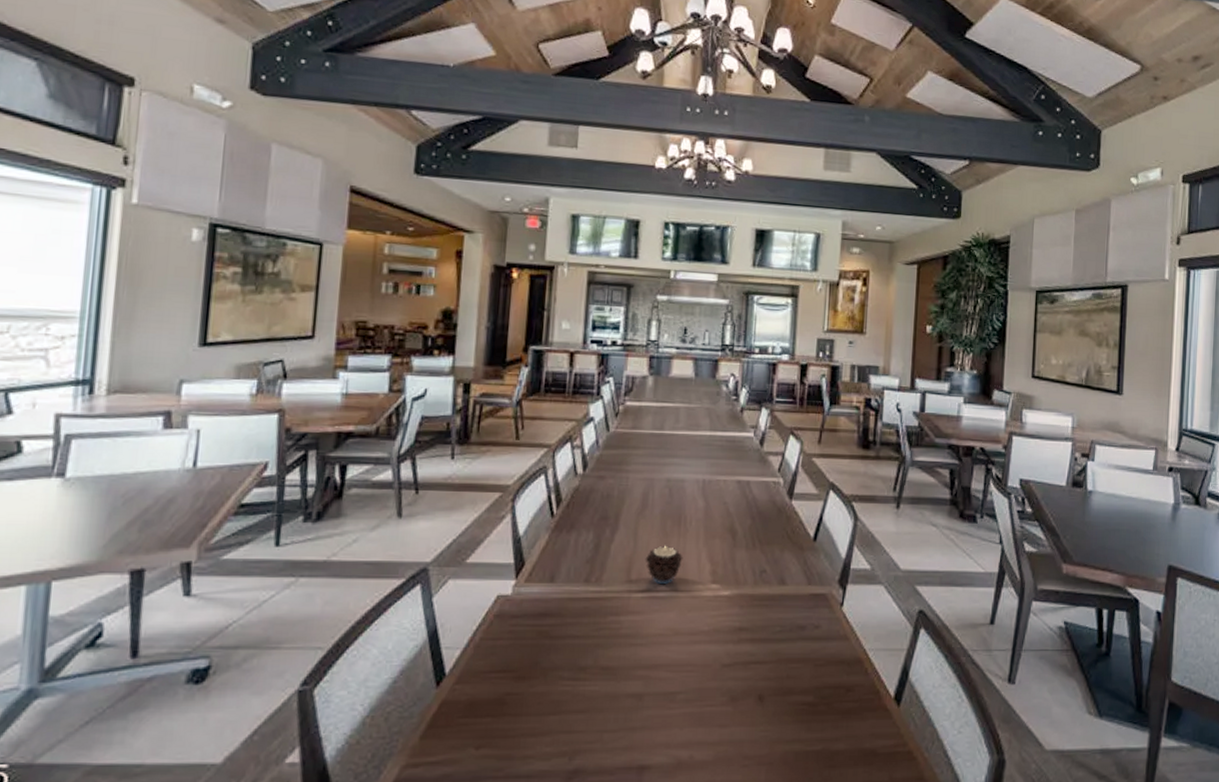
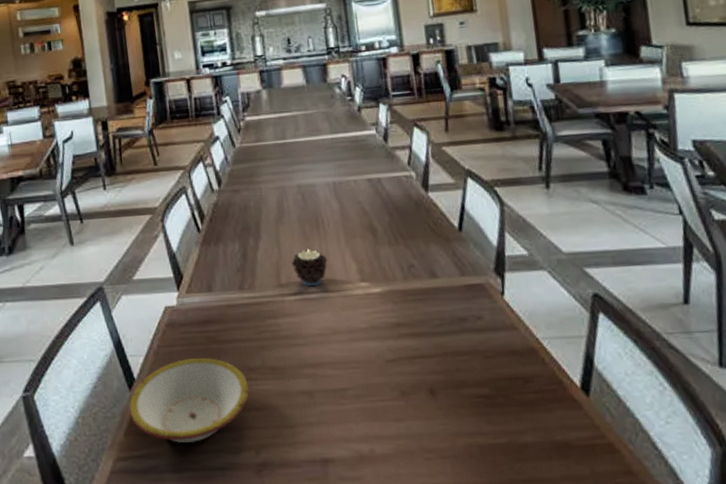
bowl: none [431,653,576,749] -> present [129,357,250,444]

